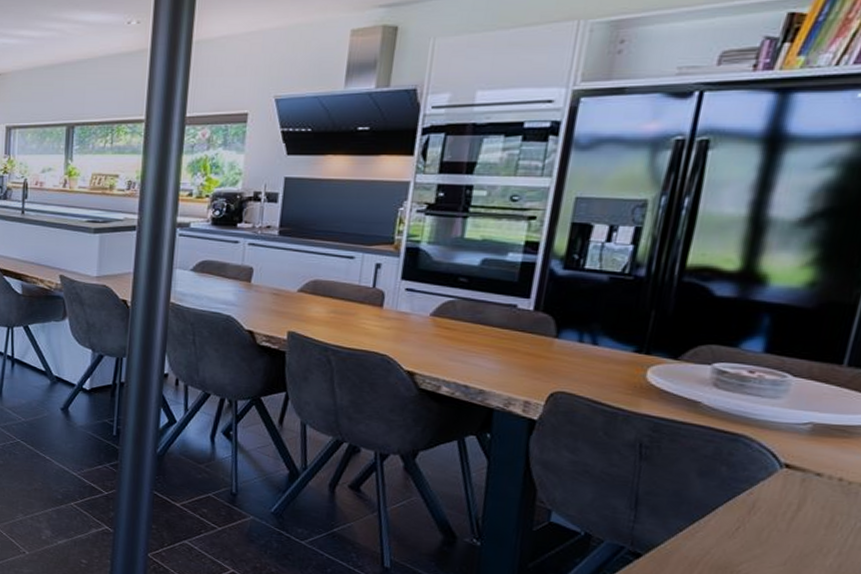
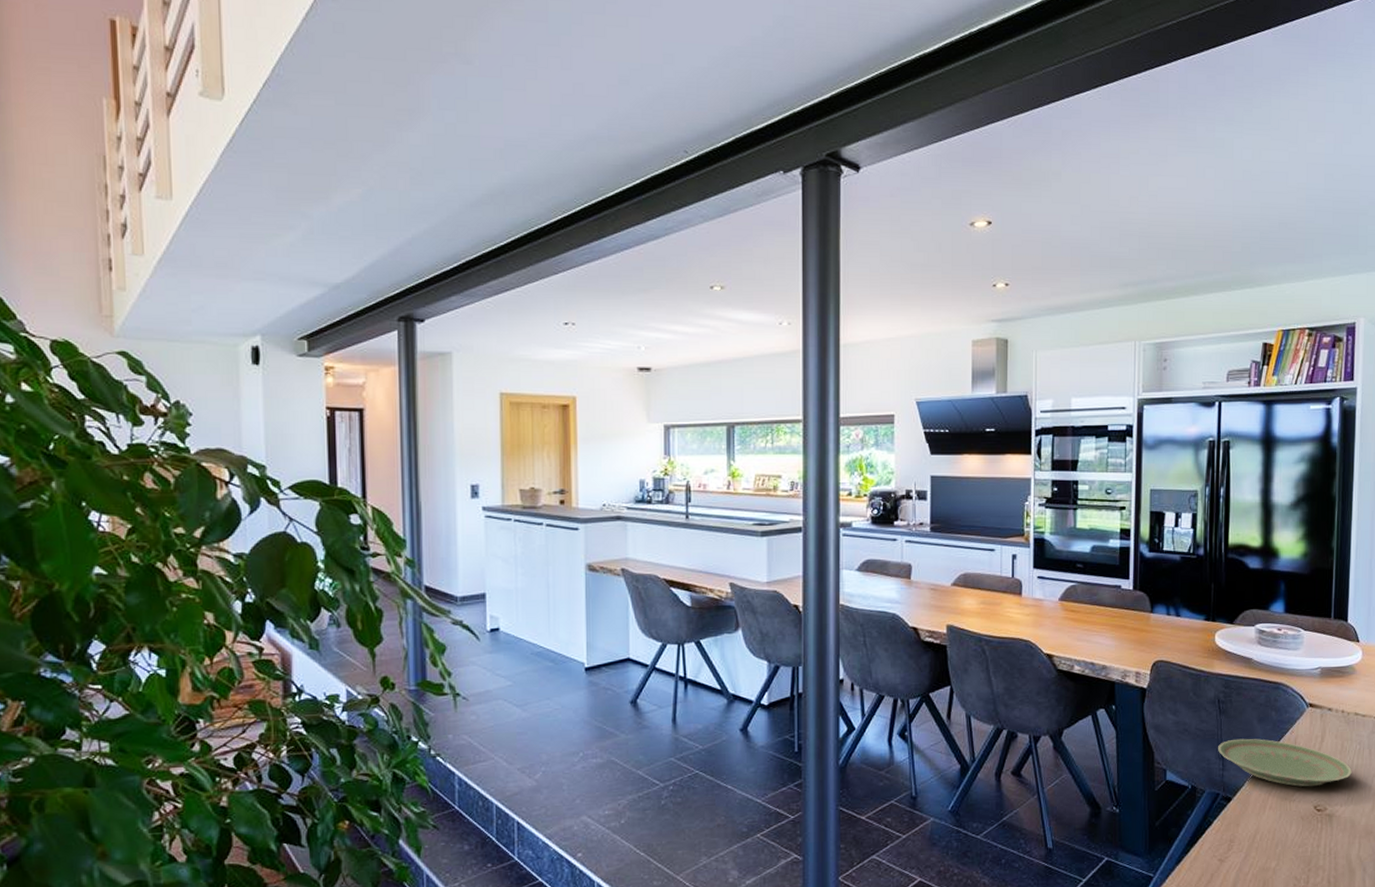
plate: none [630,490,842,561] -> present [1218,738,1352,787]

